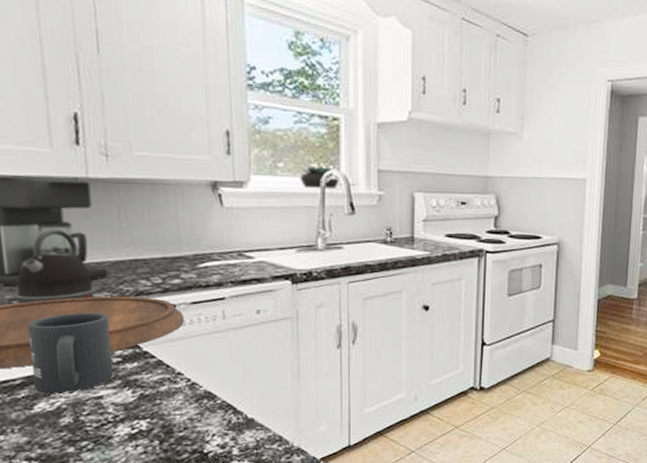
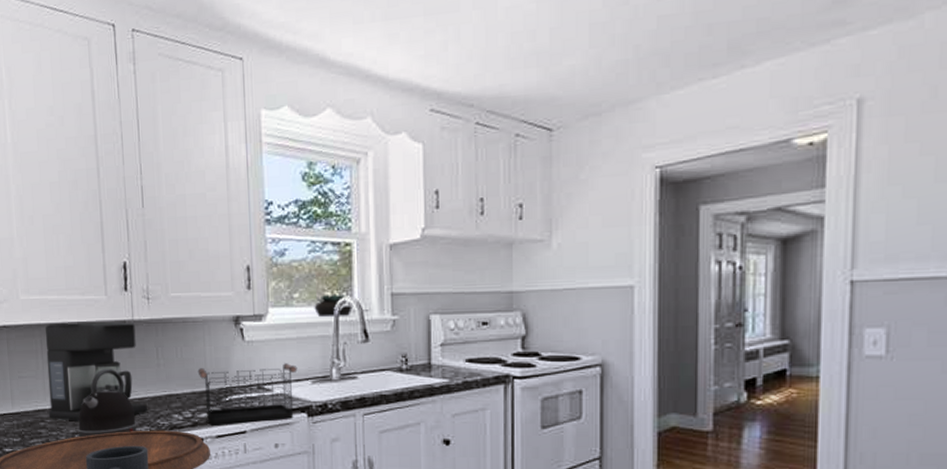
dish rack: none [168,231,281,292] -> present [197,363,298,425]

